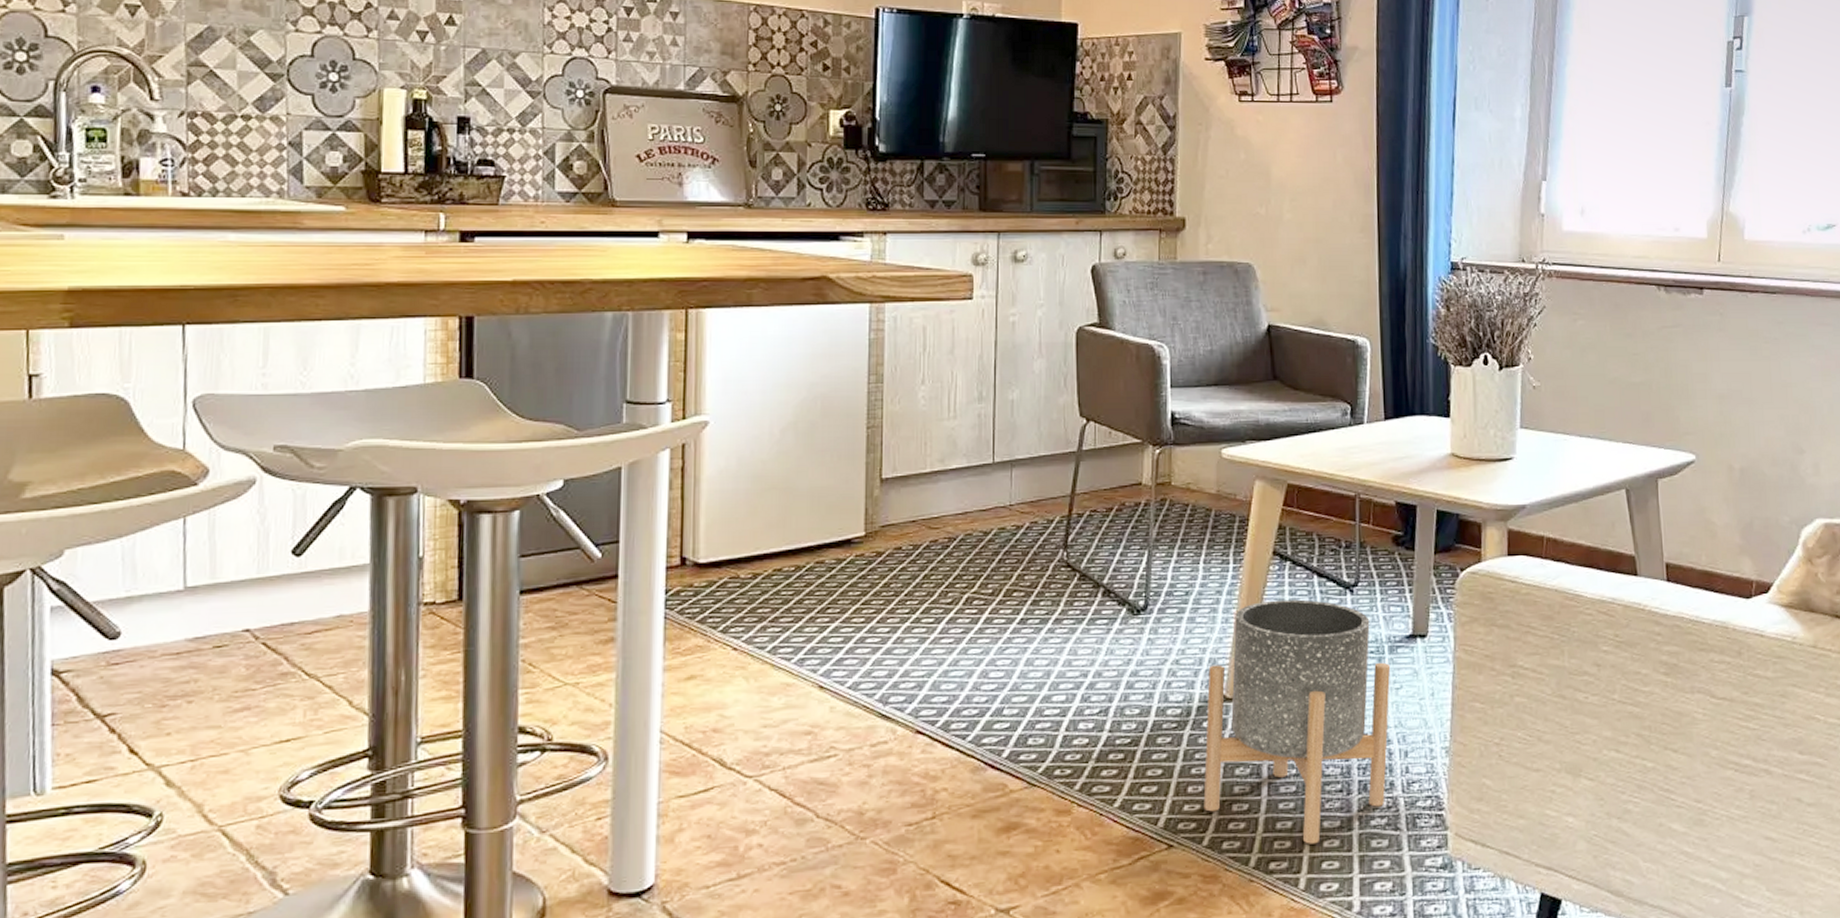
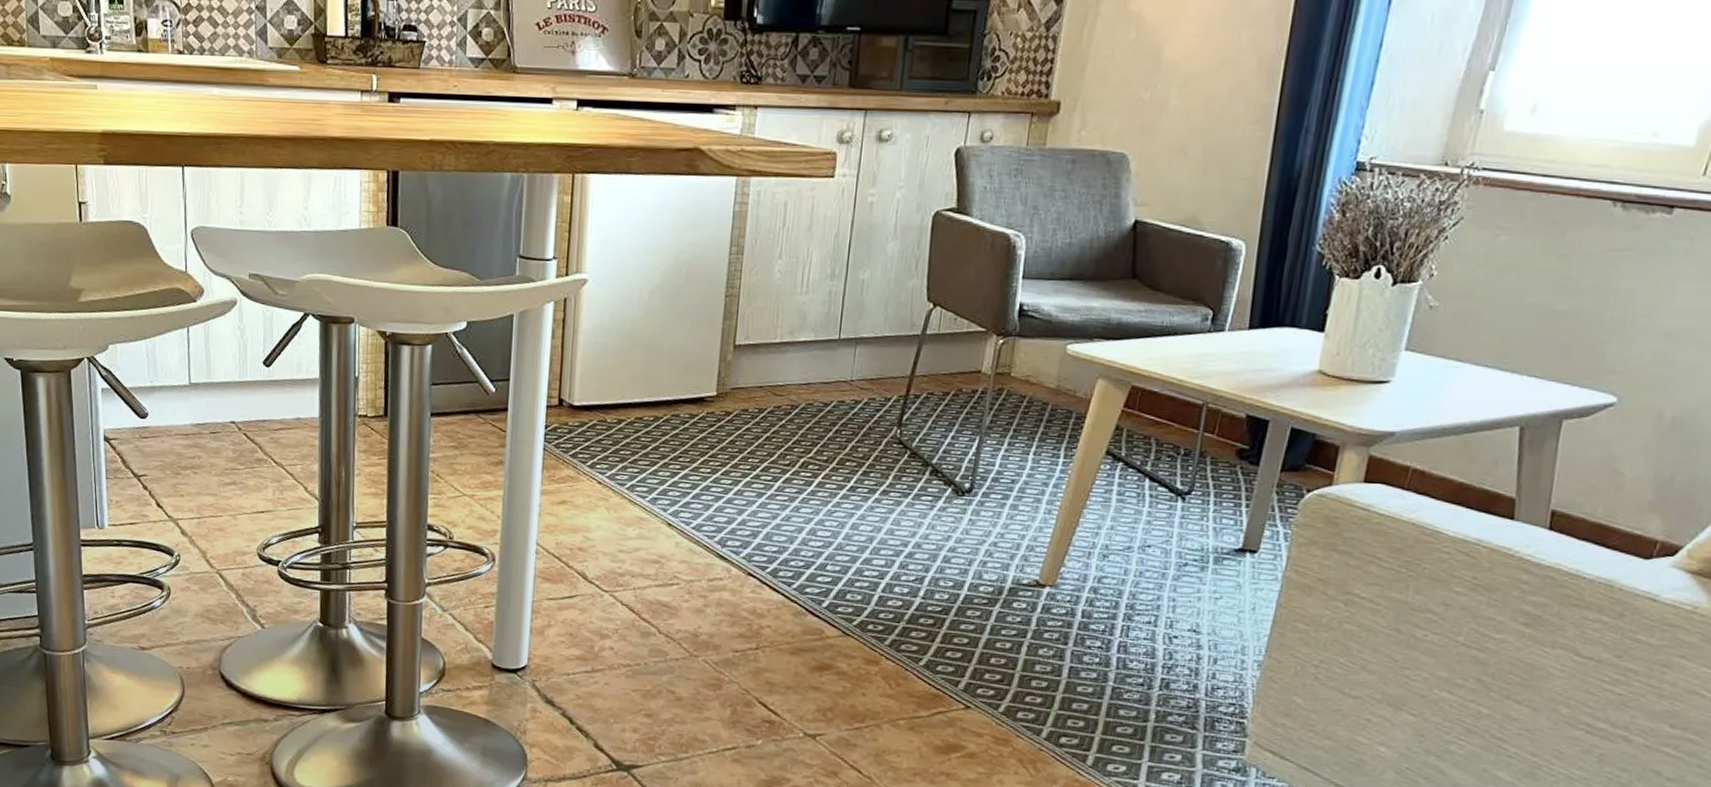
planter: present [1203,599,1391,844] -> none [1003,497,1213,728]

